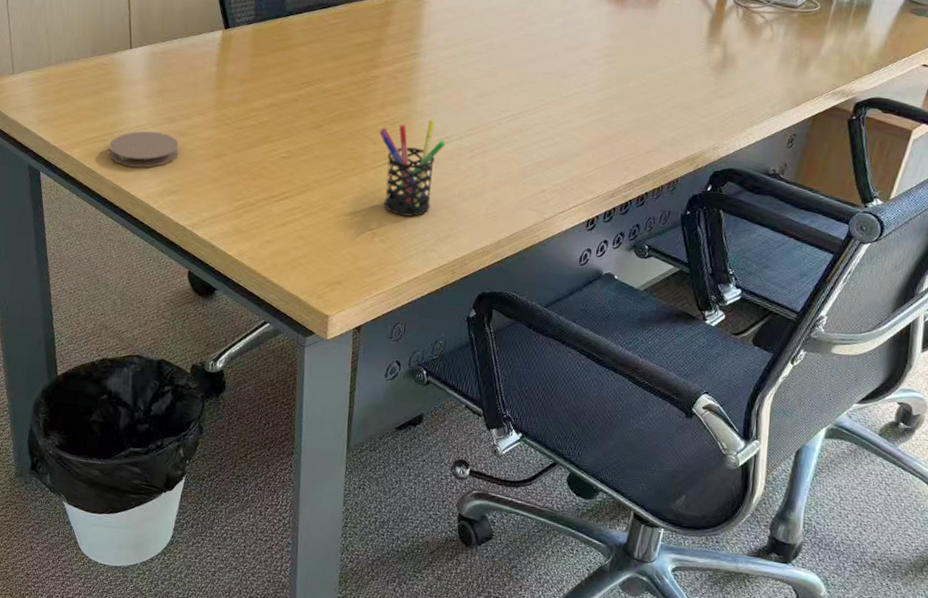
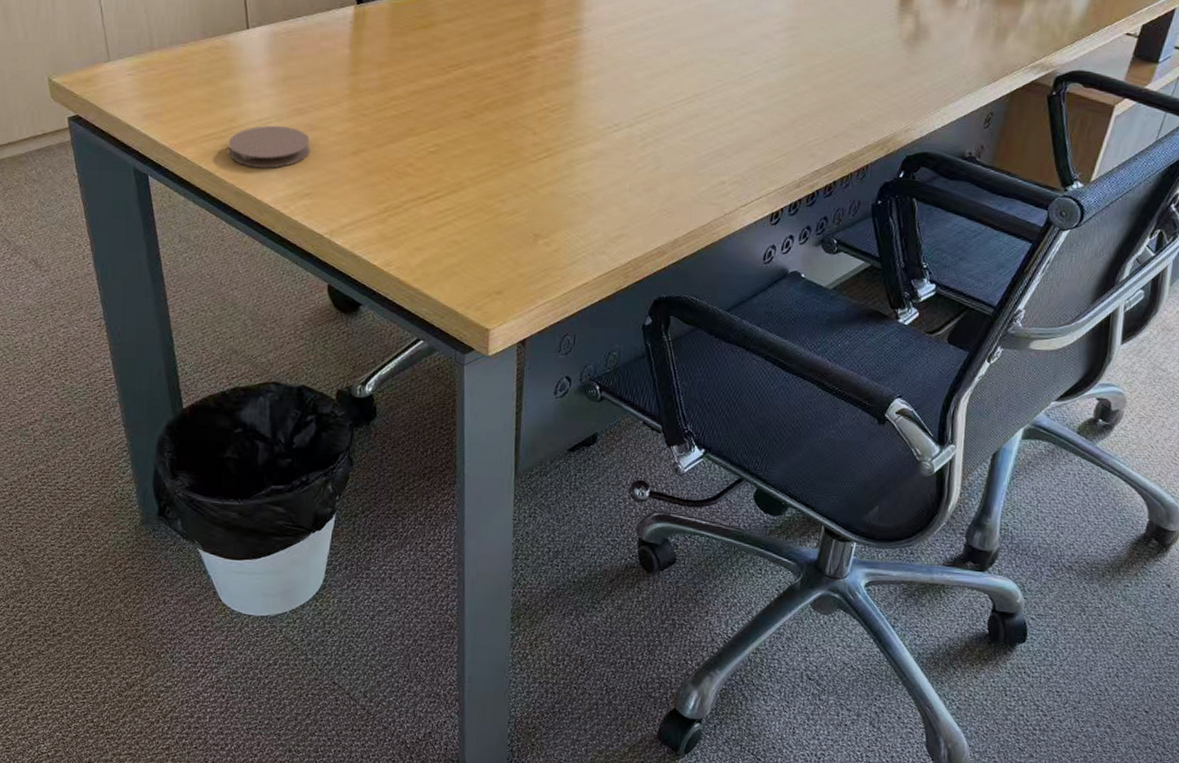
pen holder: present [379,120,446,217] -> none [539,105,614,215]

